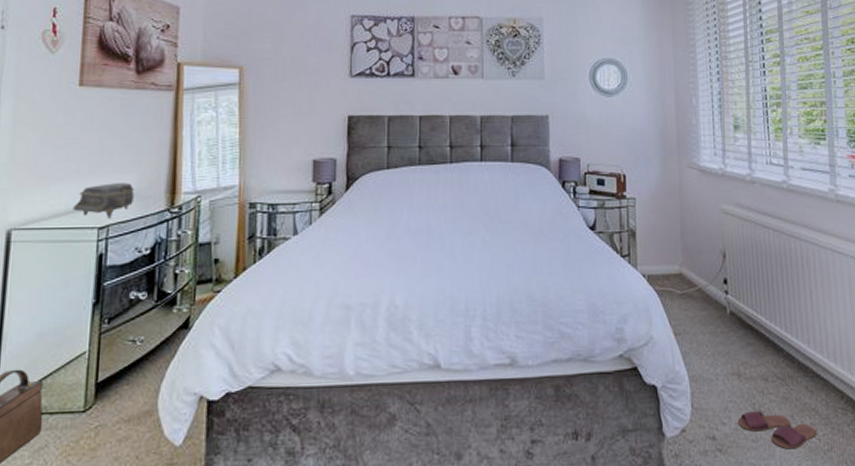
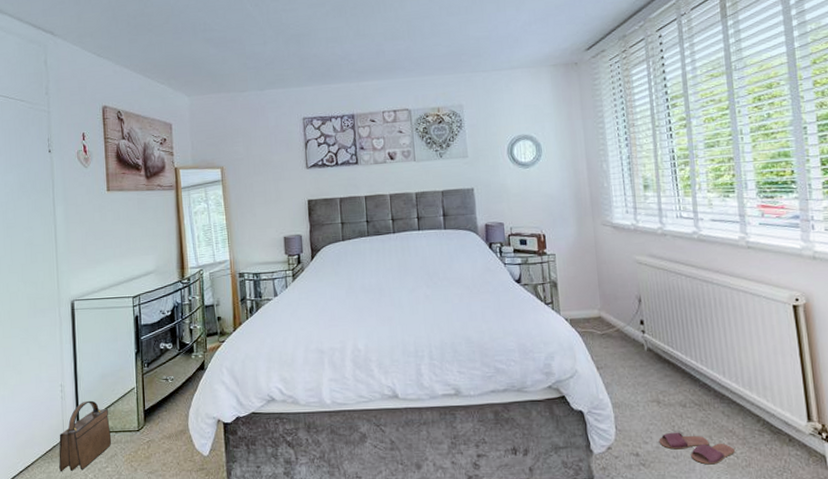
jewelry box: present [73,183,134,219] -> none [114,262,155,290]

